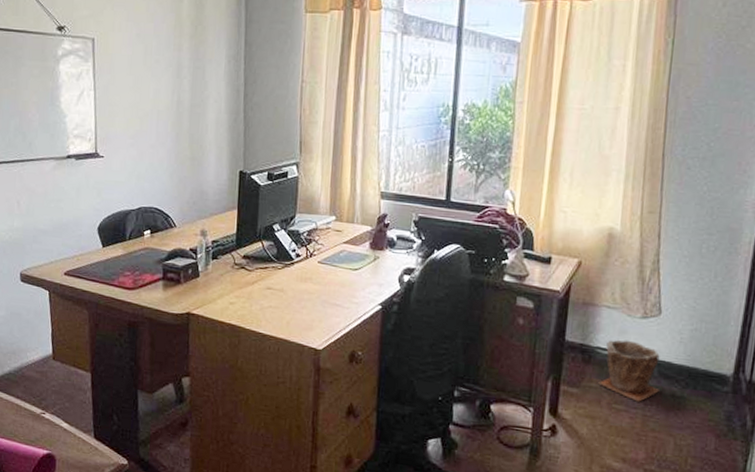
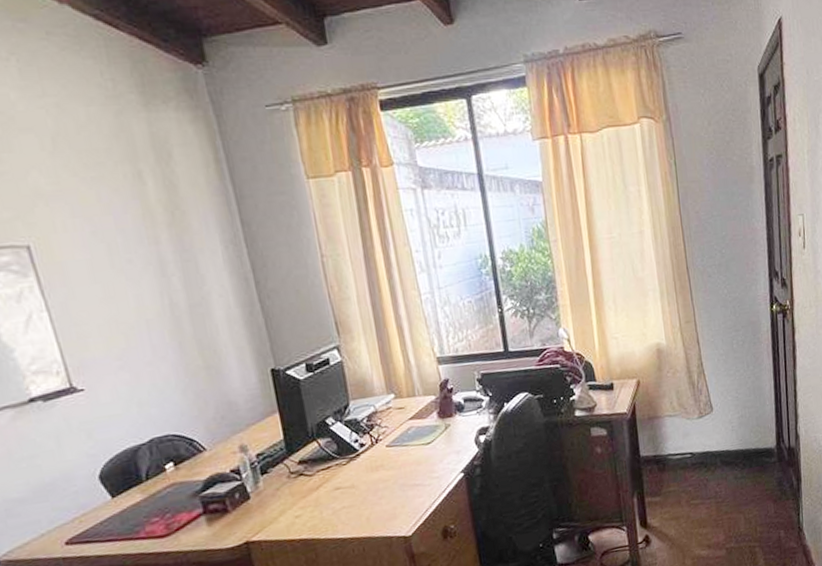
plant pot: present [598,339,660,402] -> none [675,440,725,493]

